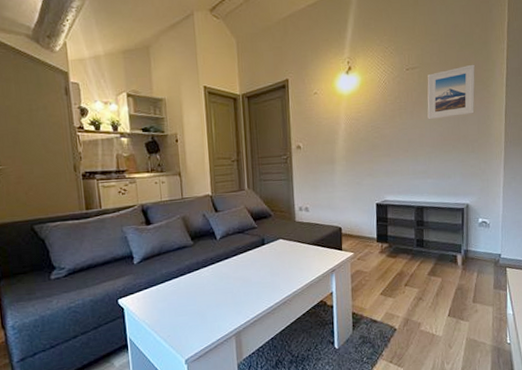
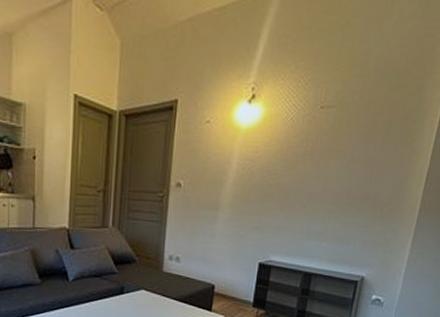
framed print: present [427,64,475,120] -> none [335,111,403,173]

